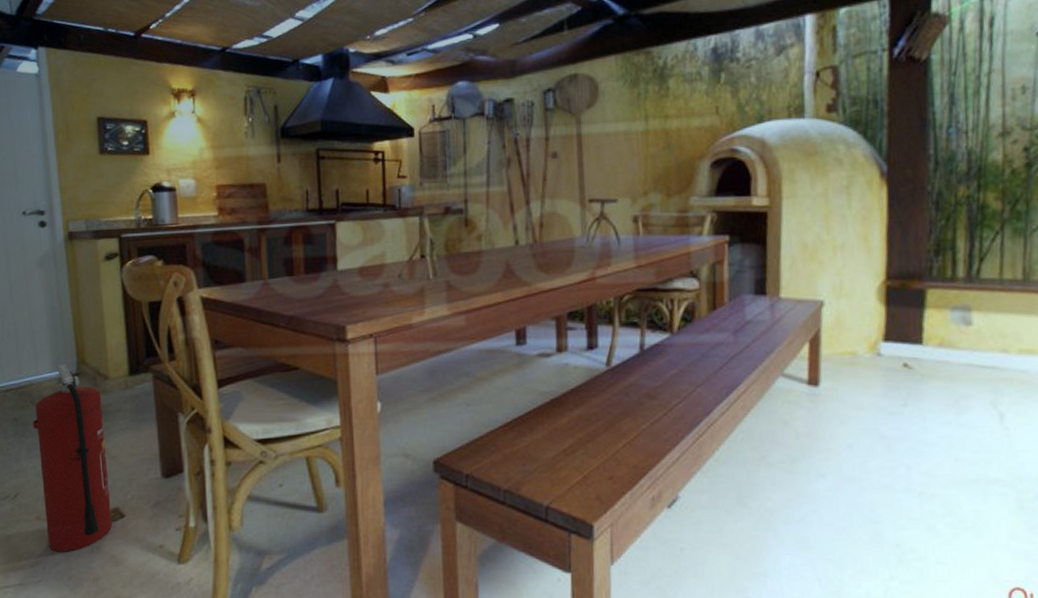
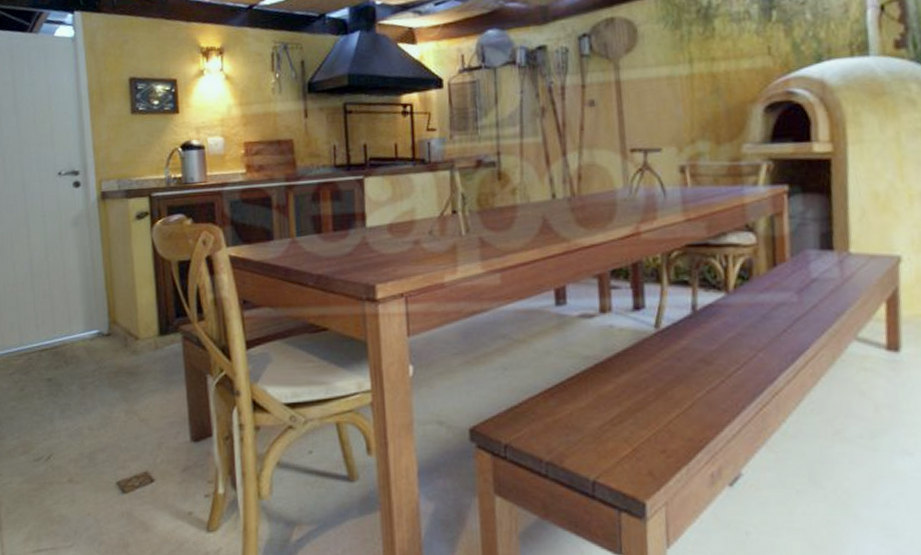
fire extinguisher: present [33,363,113,552] -> none [66,323,142,517]

